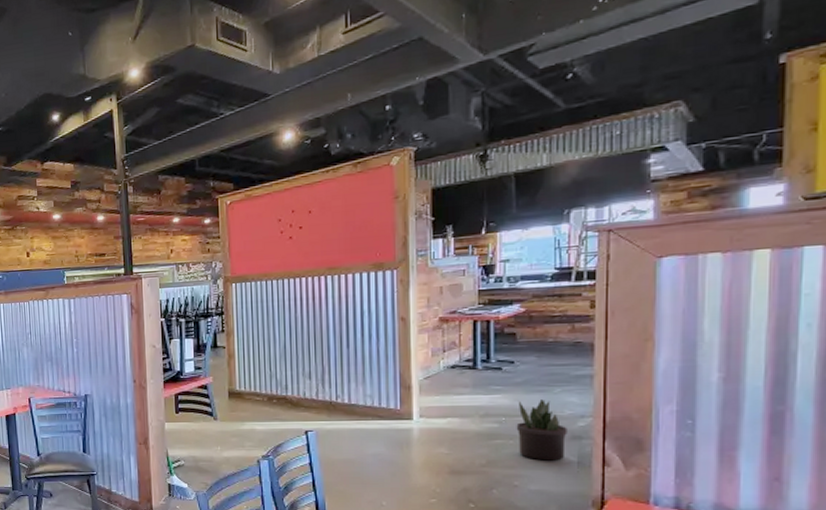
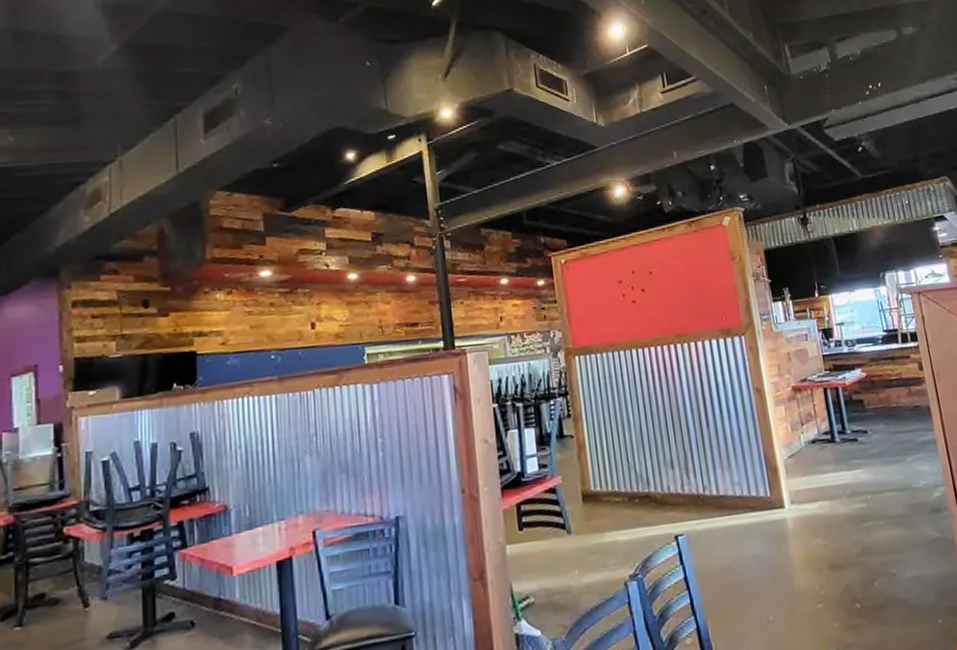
planter: present [516,399,567,461] -> none [879,471,930,541]

